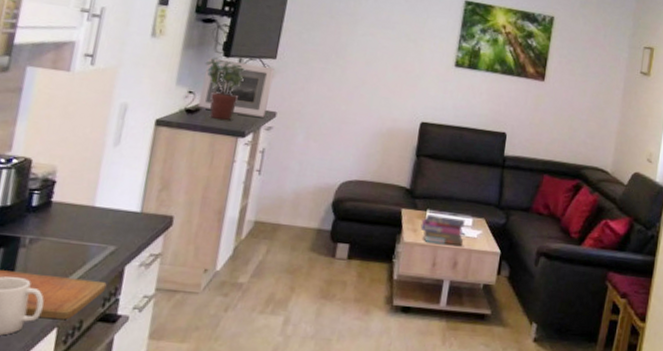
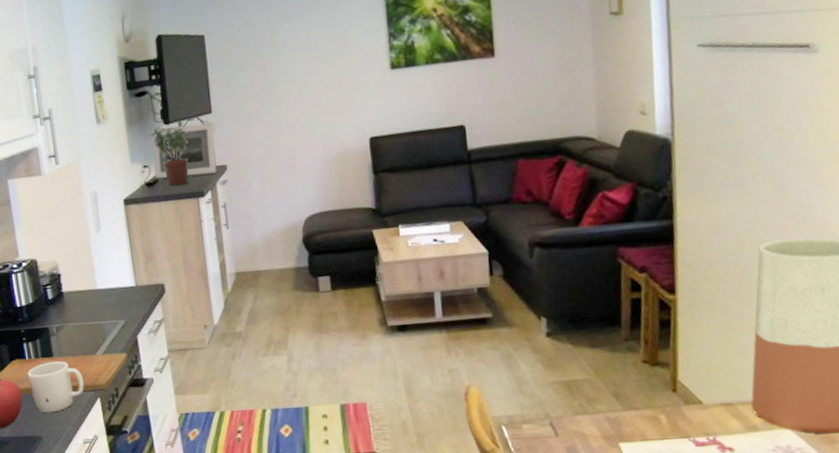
books: present [420,214,465,247] -> none [395,227,445,259]

